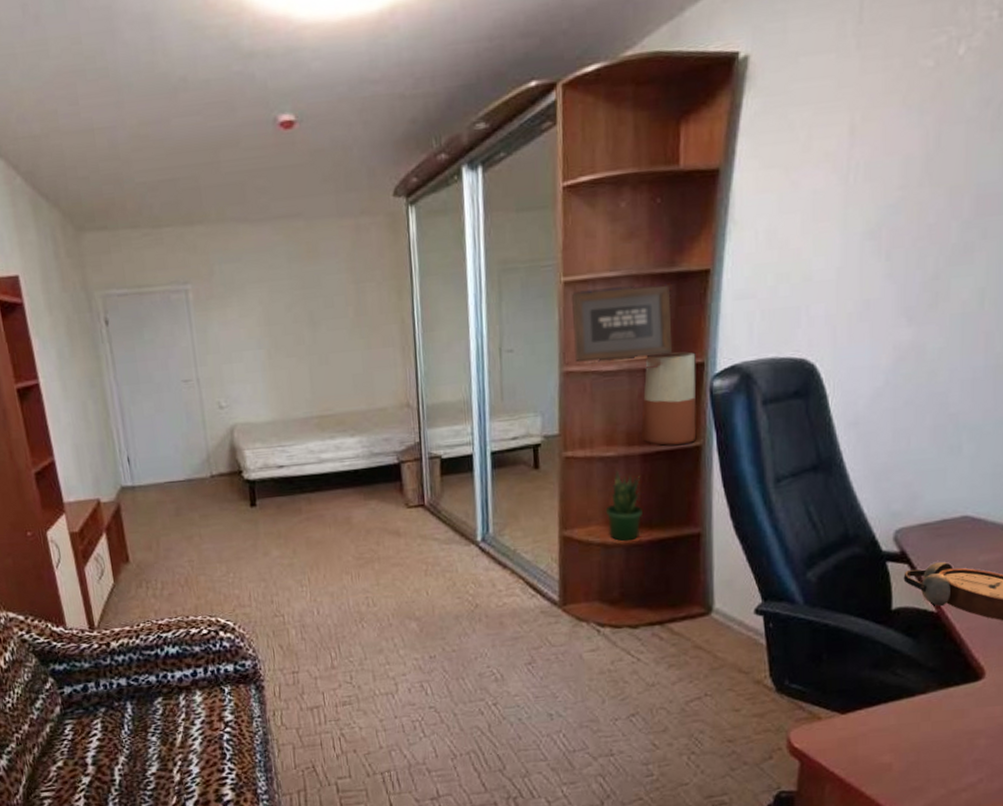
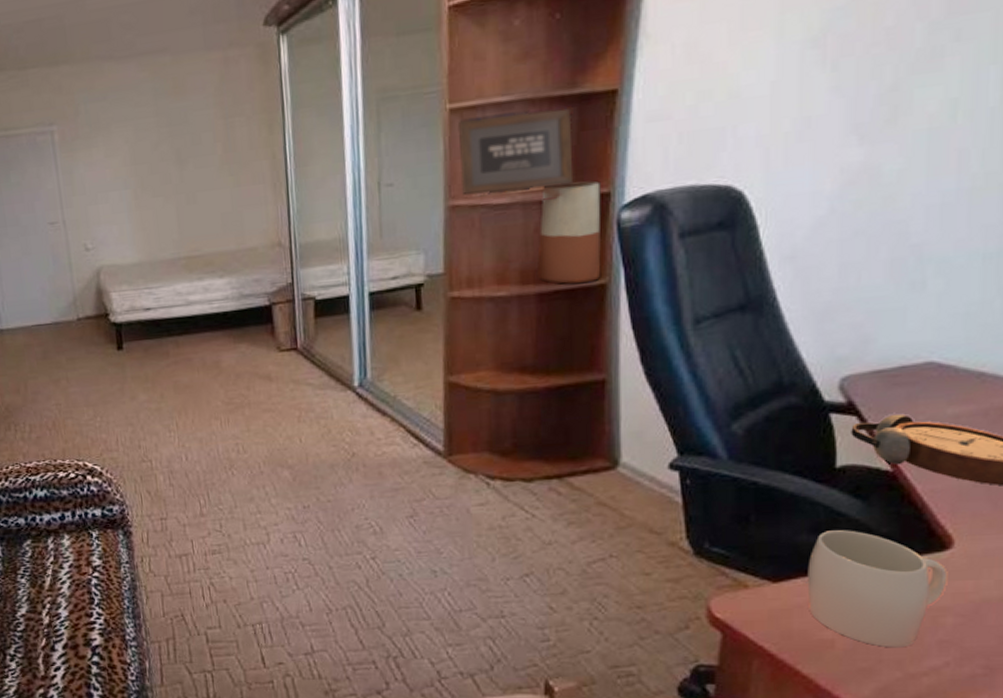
planter: present [606,470,643,543] -> none [497,311,539,389]
mug: none [869,665,981,768] -> present [807,530,948,648]

